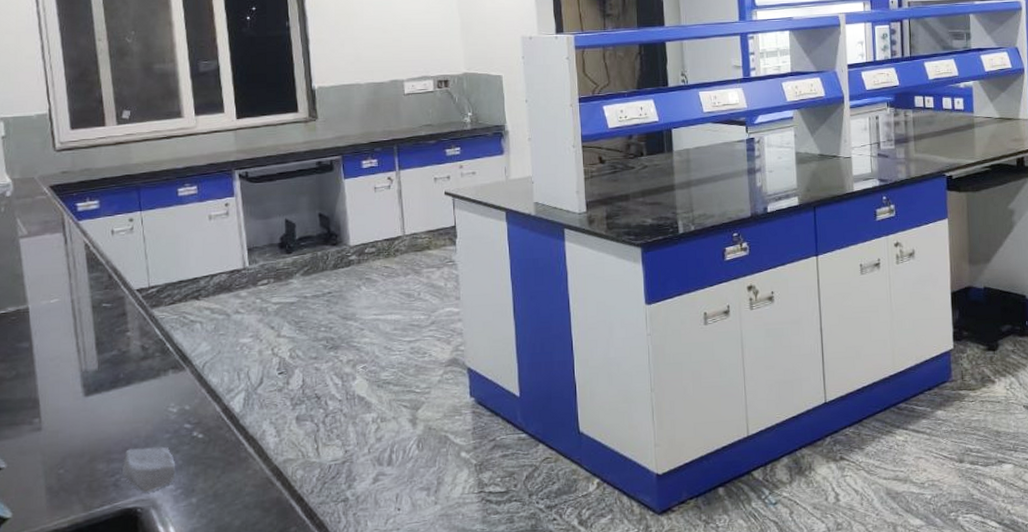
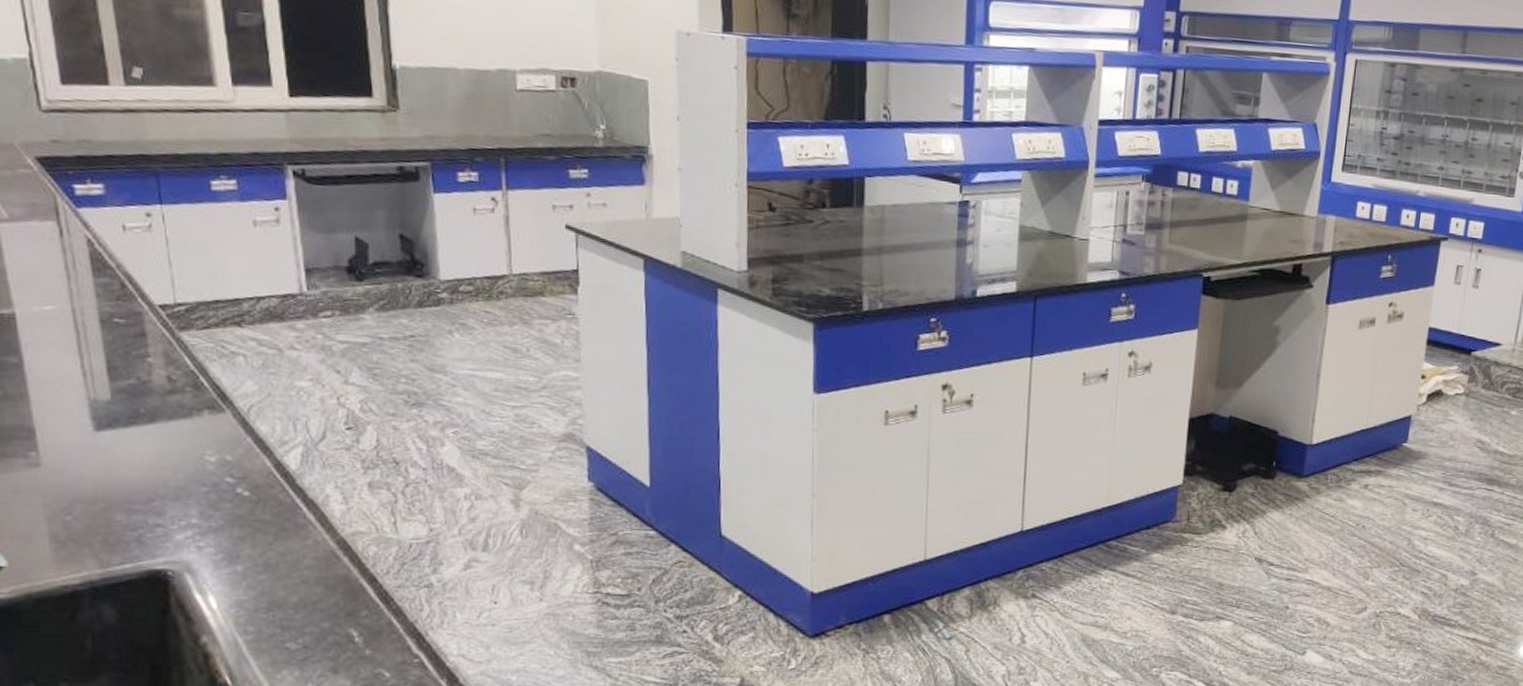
soap bar: present [123,446,176,492] -> none [147,500,216,553]

